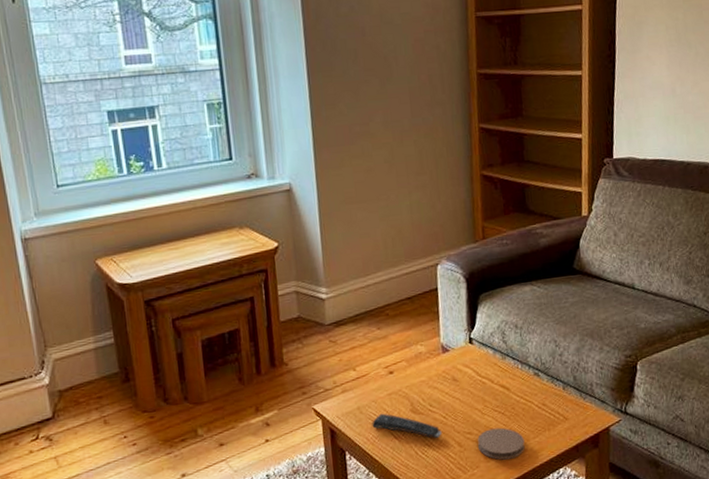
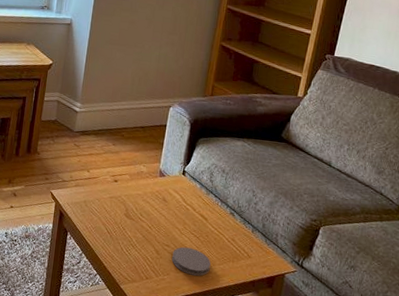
remote control: present [372,413,442,438] -> none [92,210,146,242]

